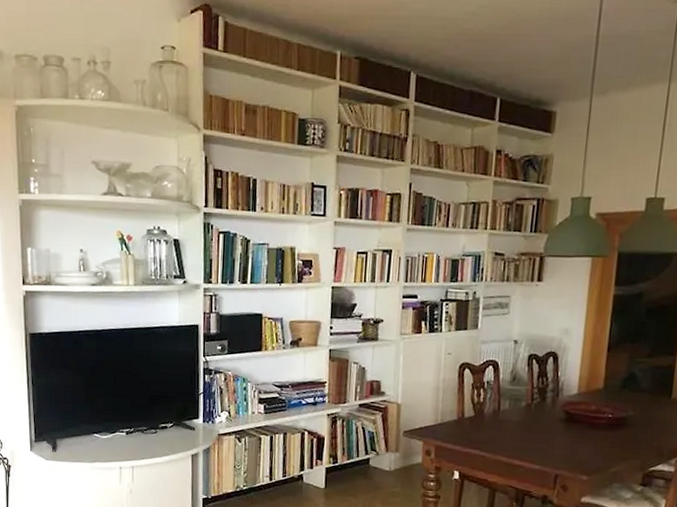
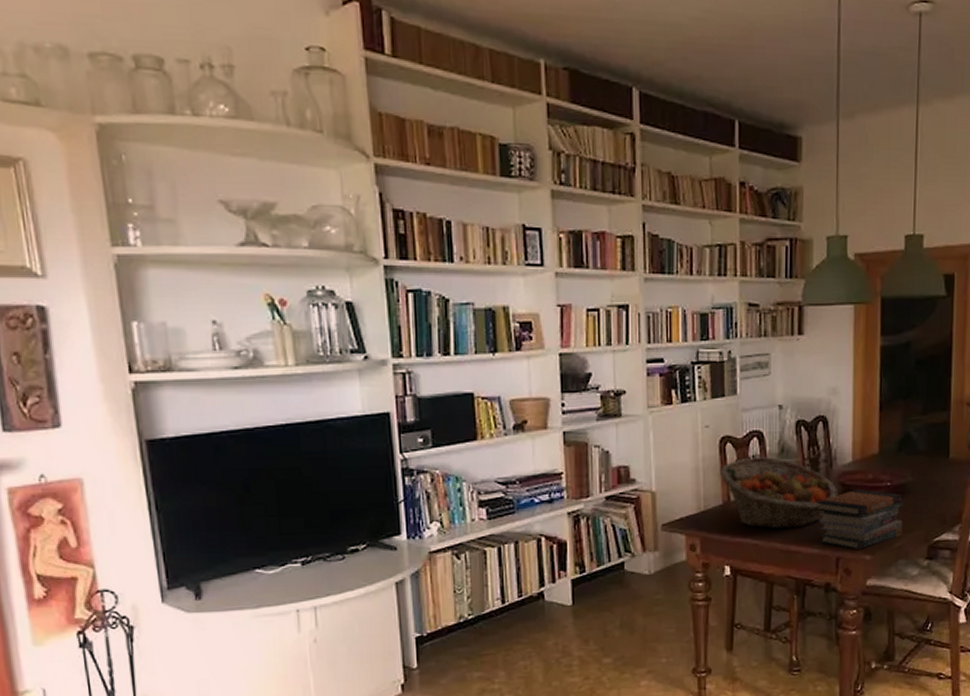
fruit basket: none [457,382,562,446] -> present [720,457,839,529]
book stack: none [539,417,623,470] -> present [815,488,903,549]

